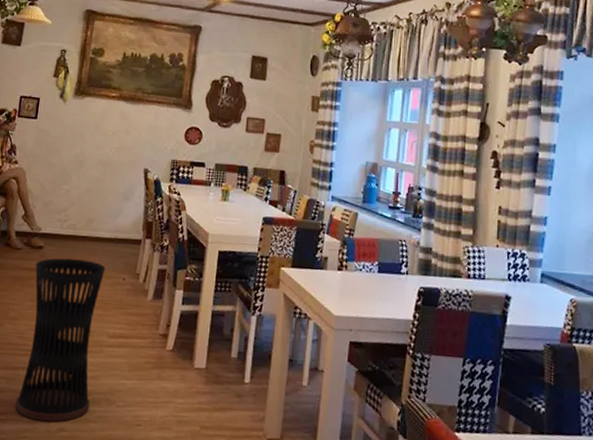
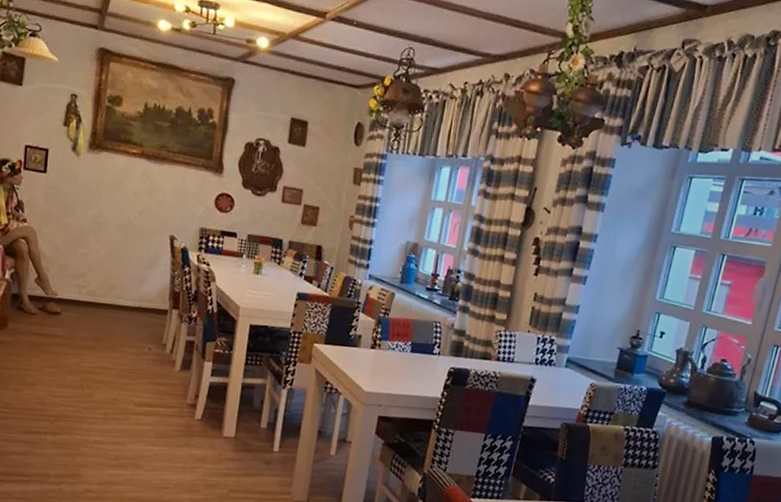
umbrella stand: present [15,258,106,422] -> none [38,325,130,484]

